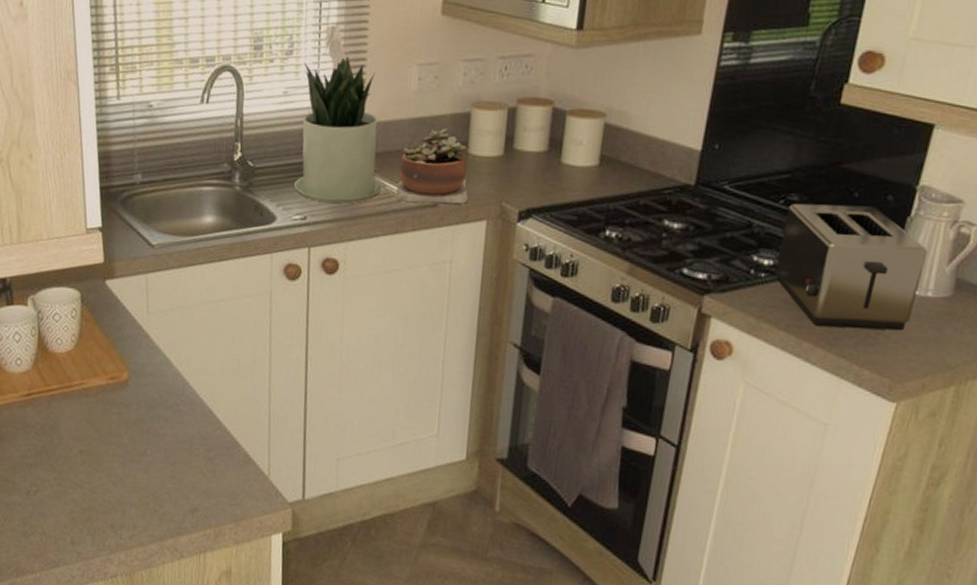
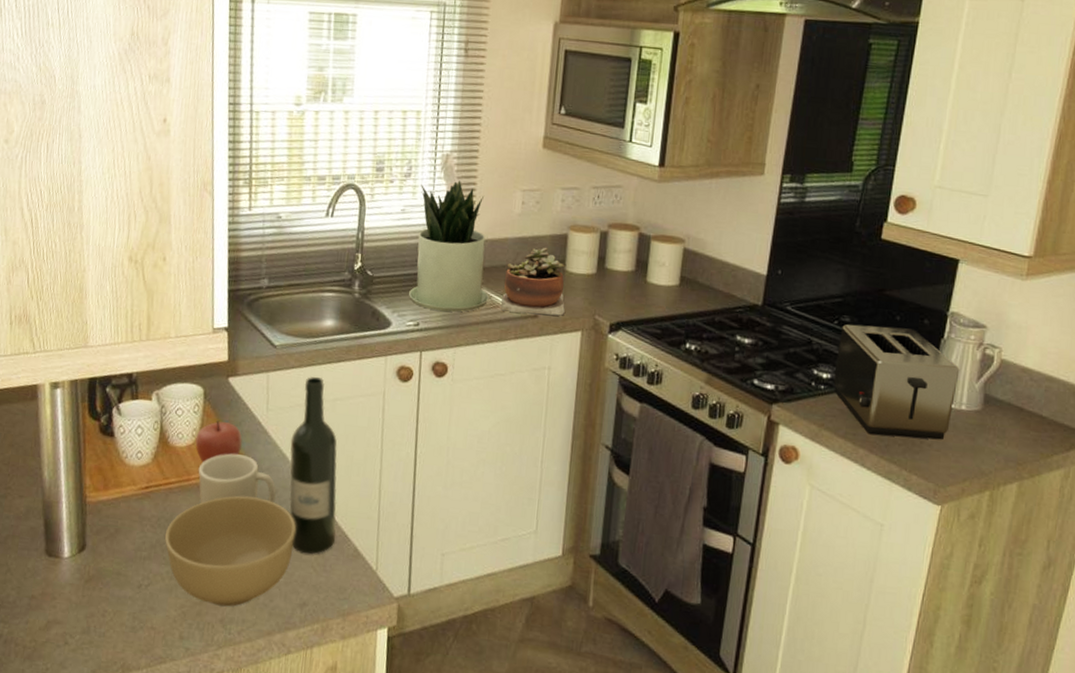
bowl: none [49,401,184,513] -> present [164,495,297,607]
fruit: none [75,325,123,369] -> present [195,420,242,463]
mug: none [79,359,161,410] -> present [198,453,276,504]
wine bottle: none [173,277,225,460] -> present [289,376,338,554]

